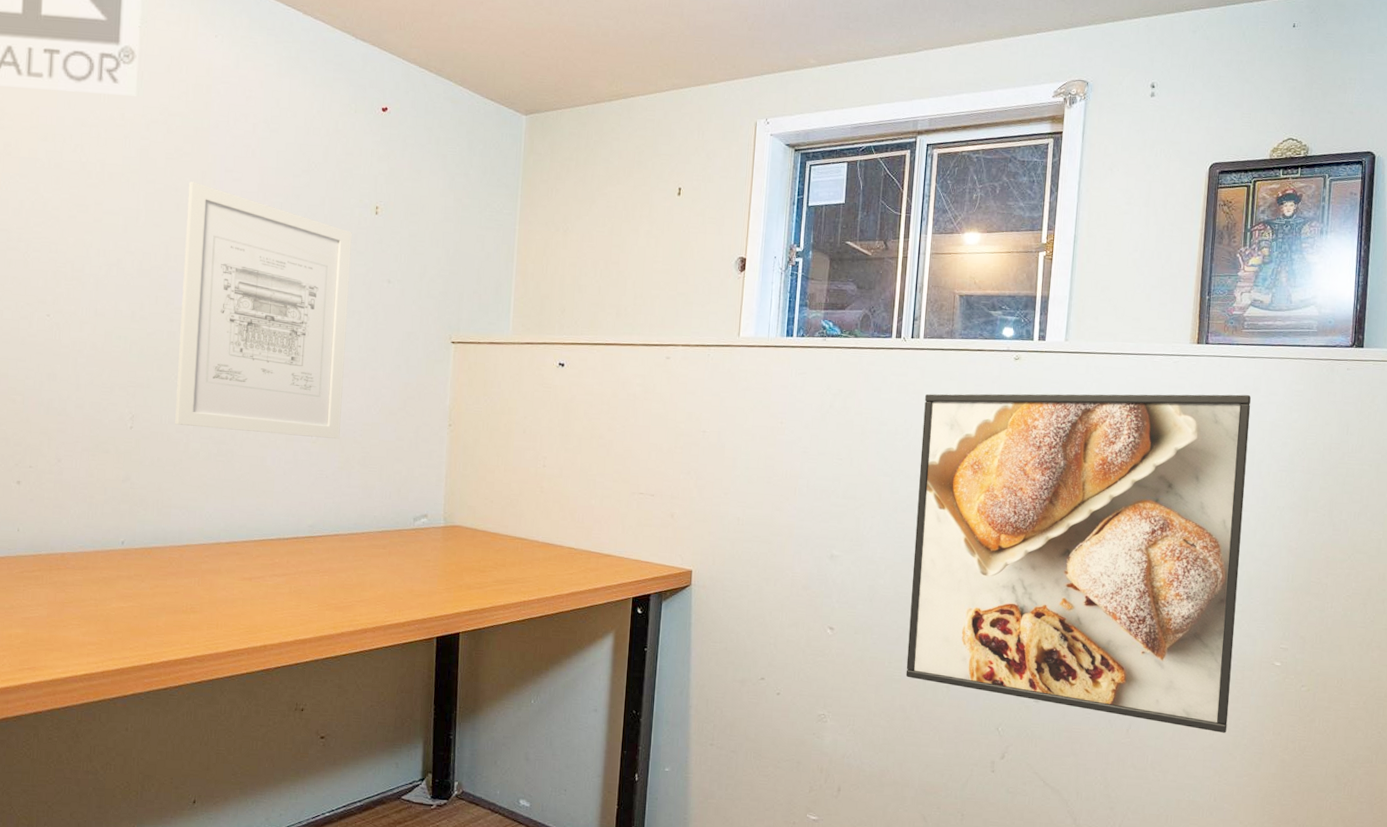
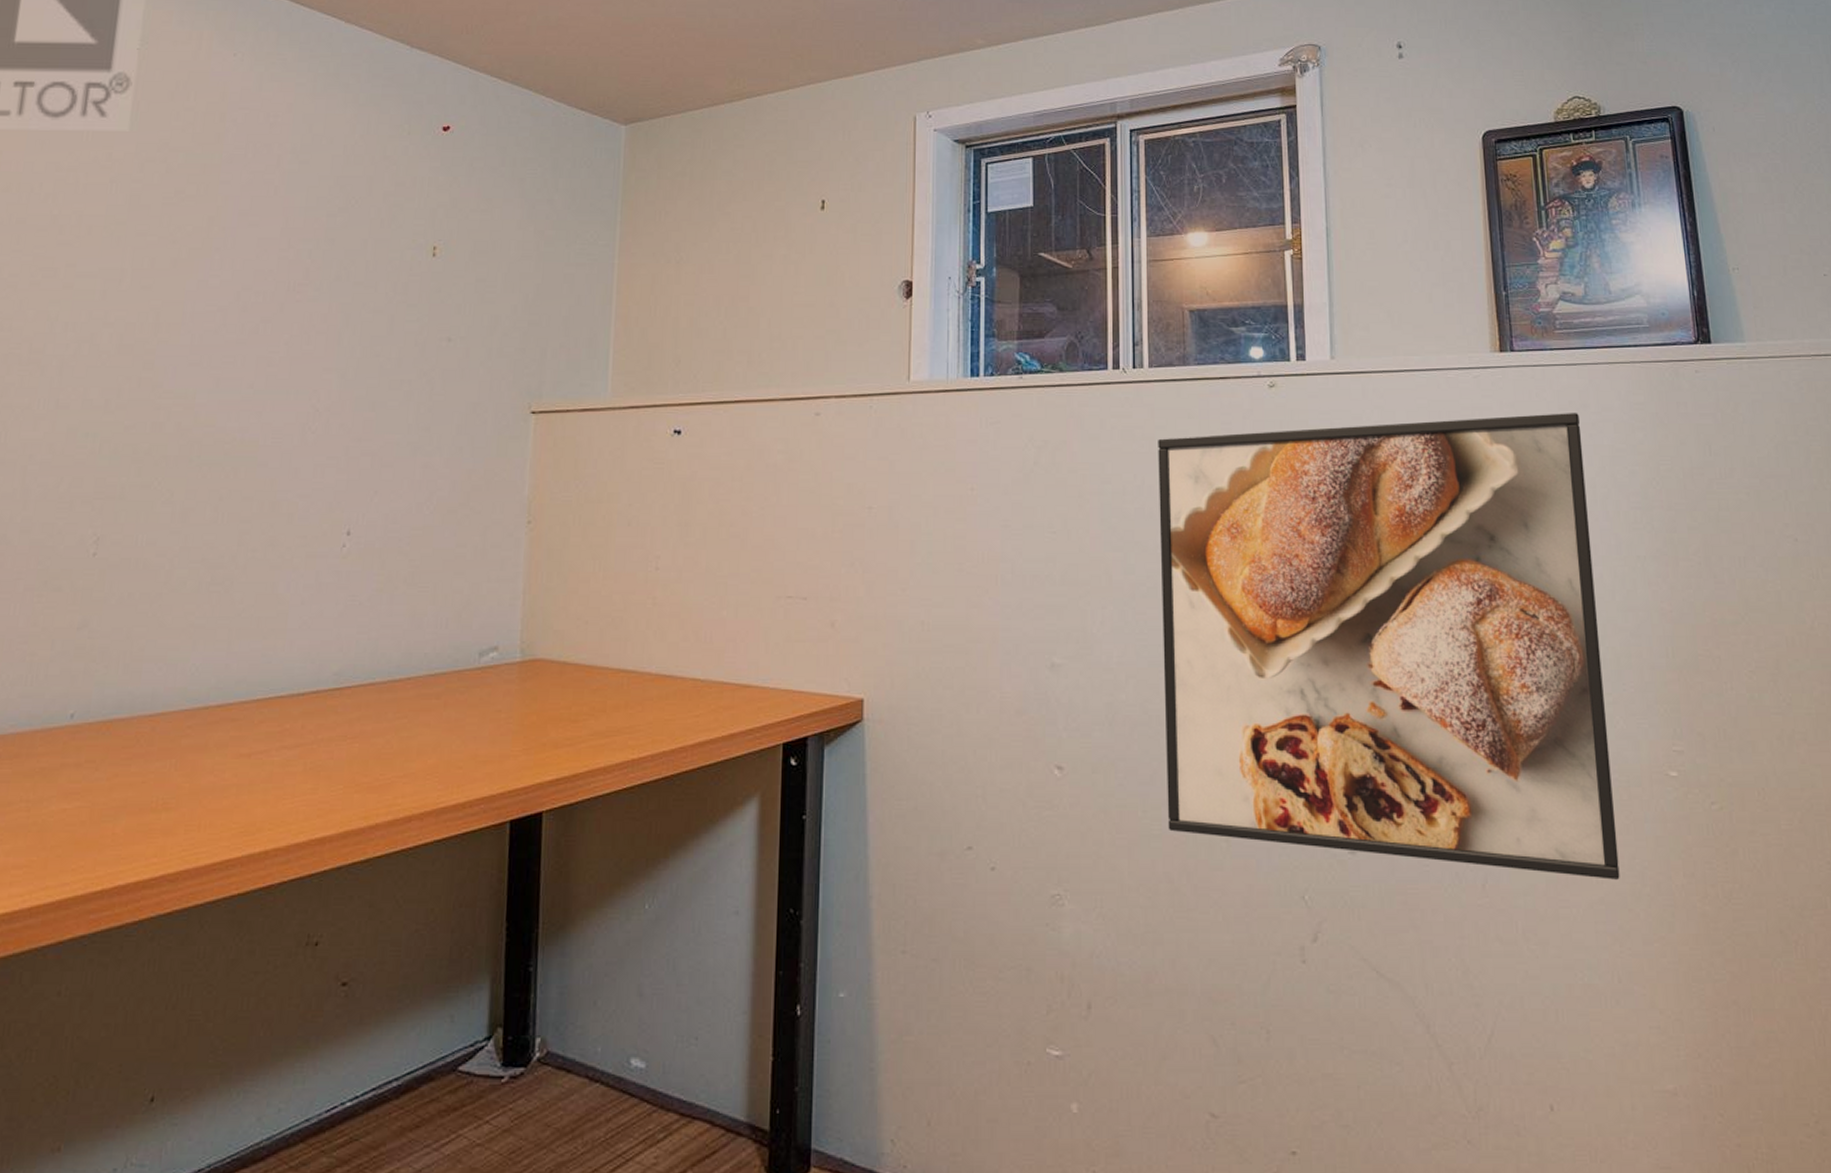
wall art: present [175,181,352,439] -> none [155,230,402,550]

